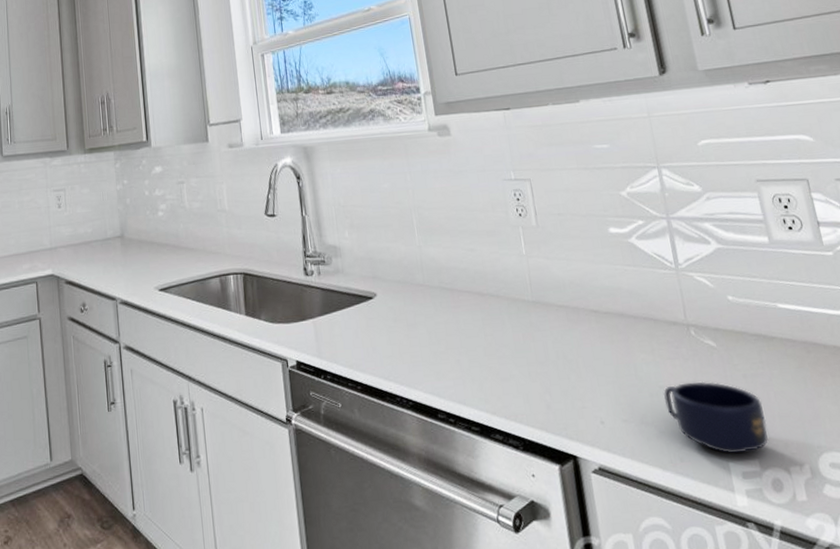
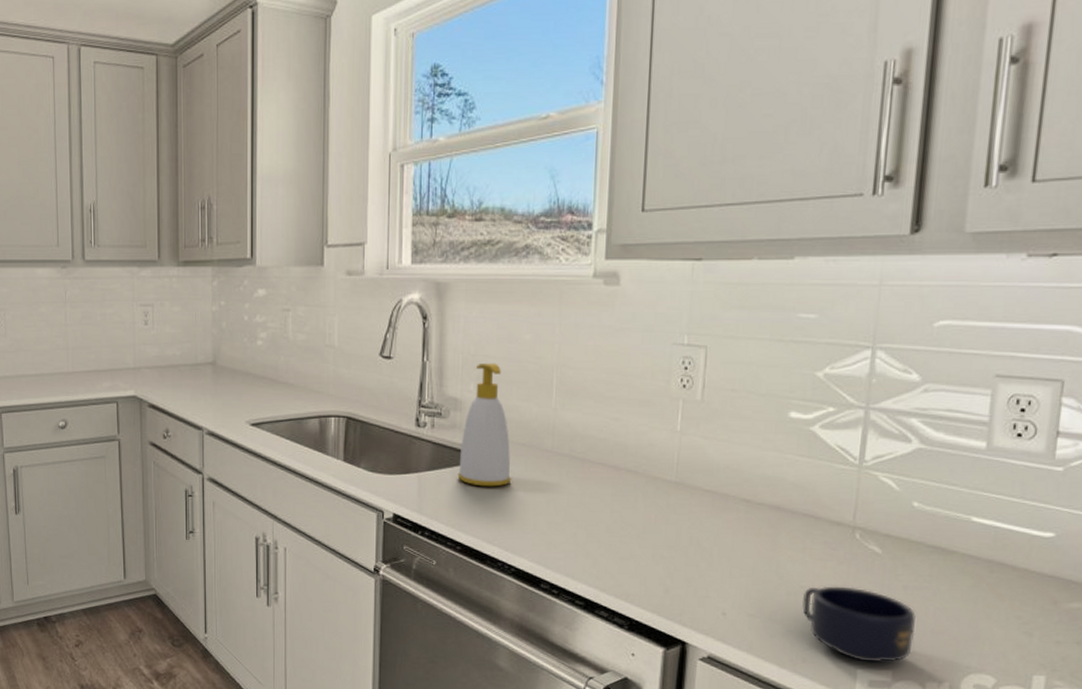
soap bottle: none [345,211,395,325] -> present [457,362,512,487]

